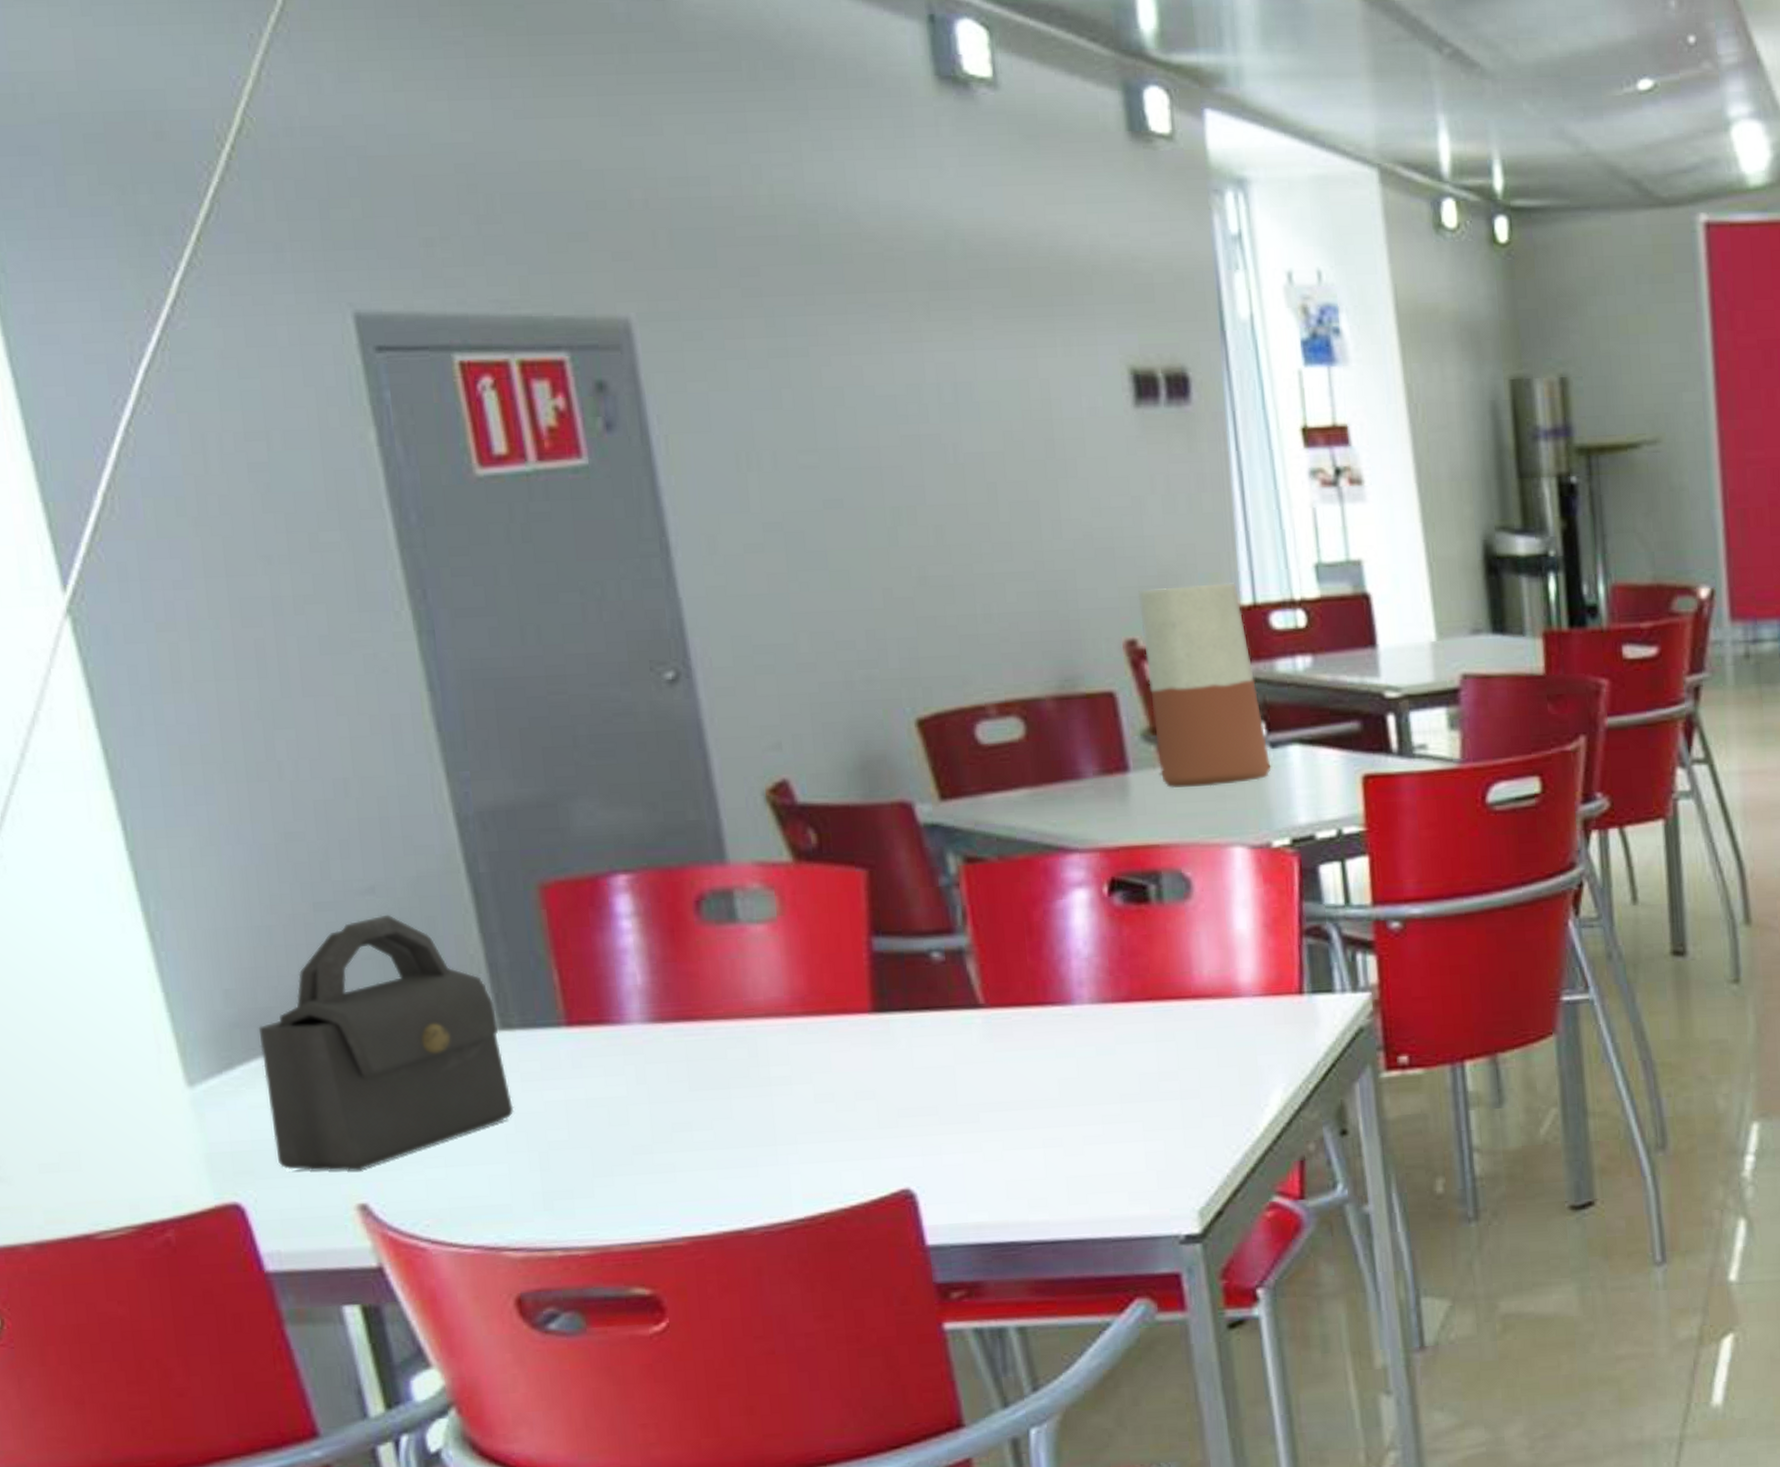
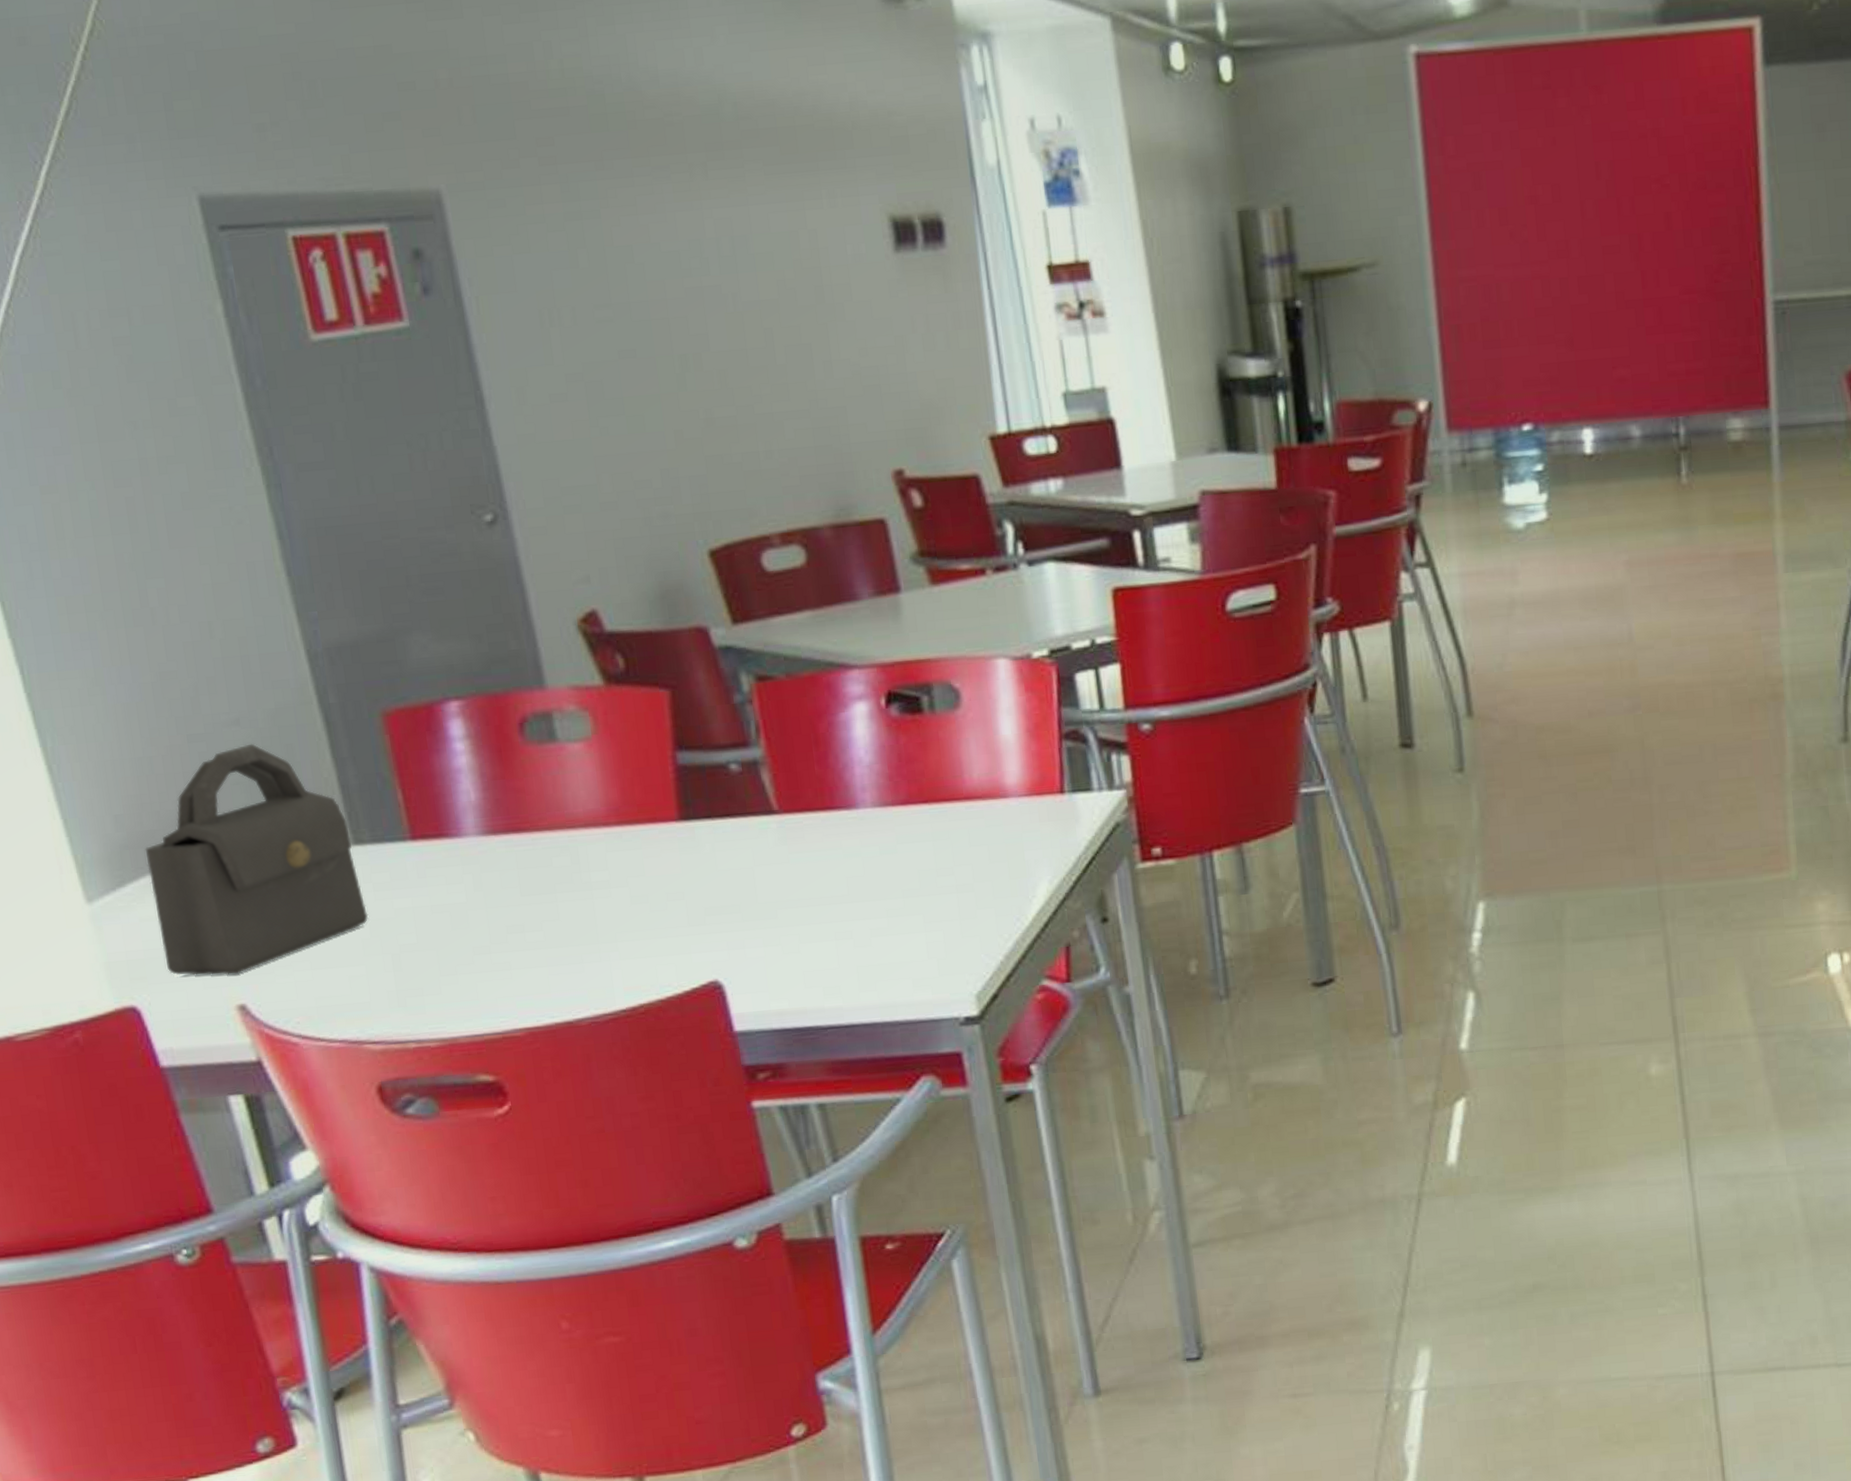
vase: present [1137,583,1270,789] -> none [903,413,1028,607]

